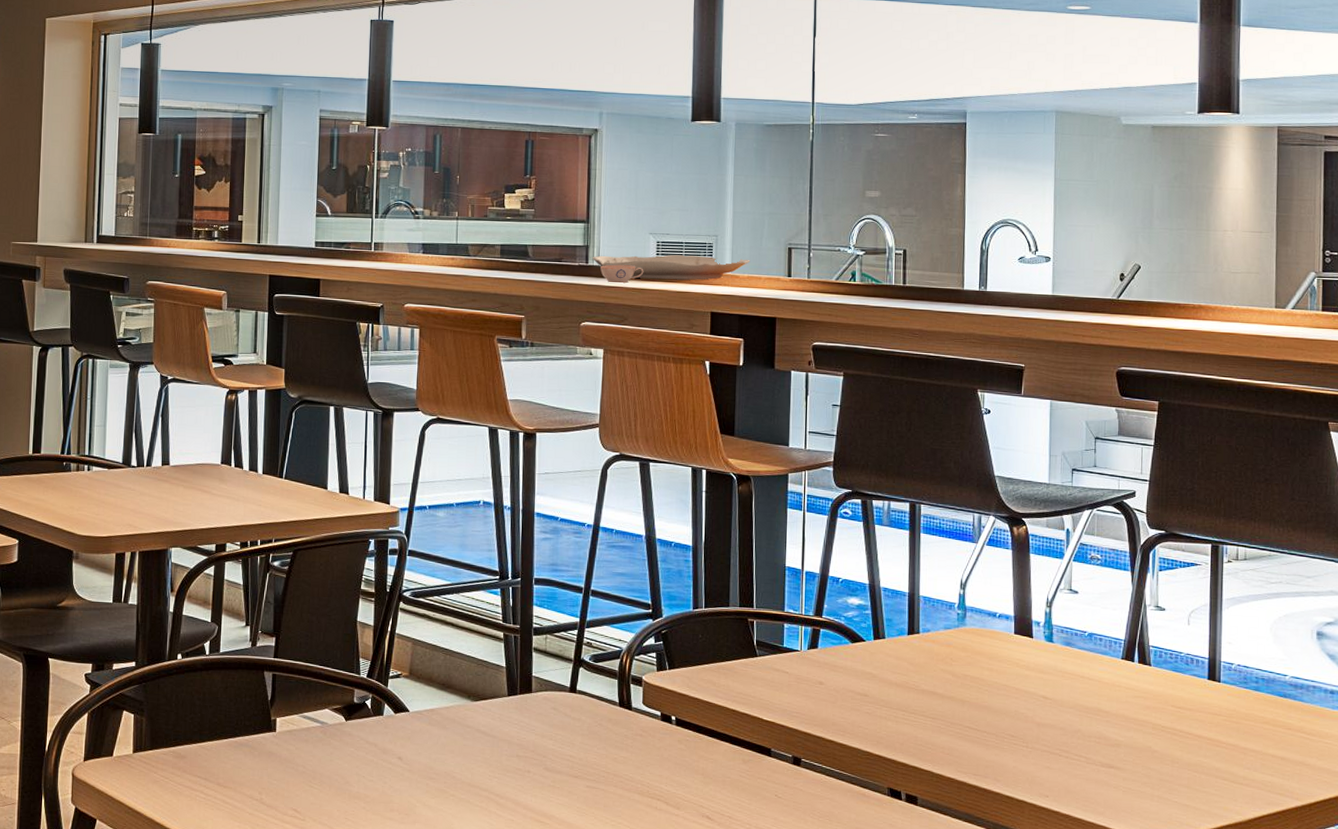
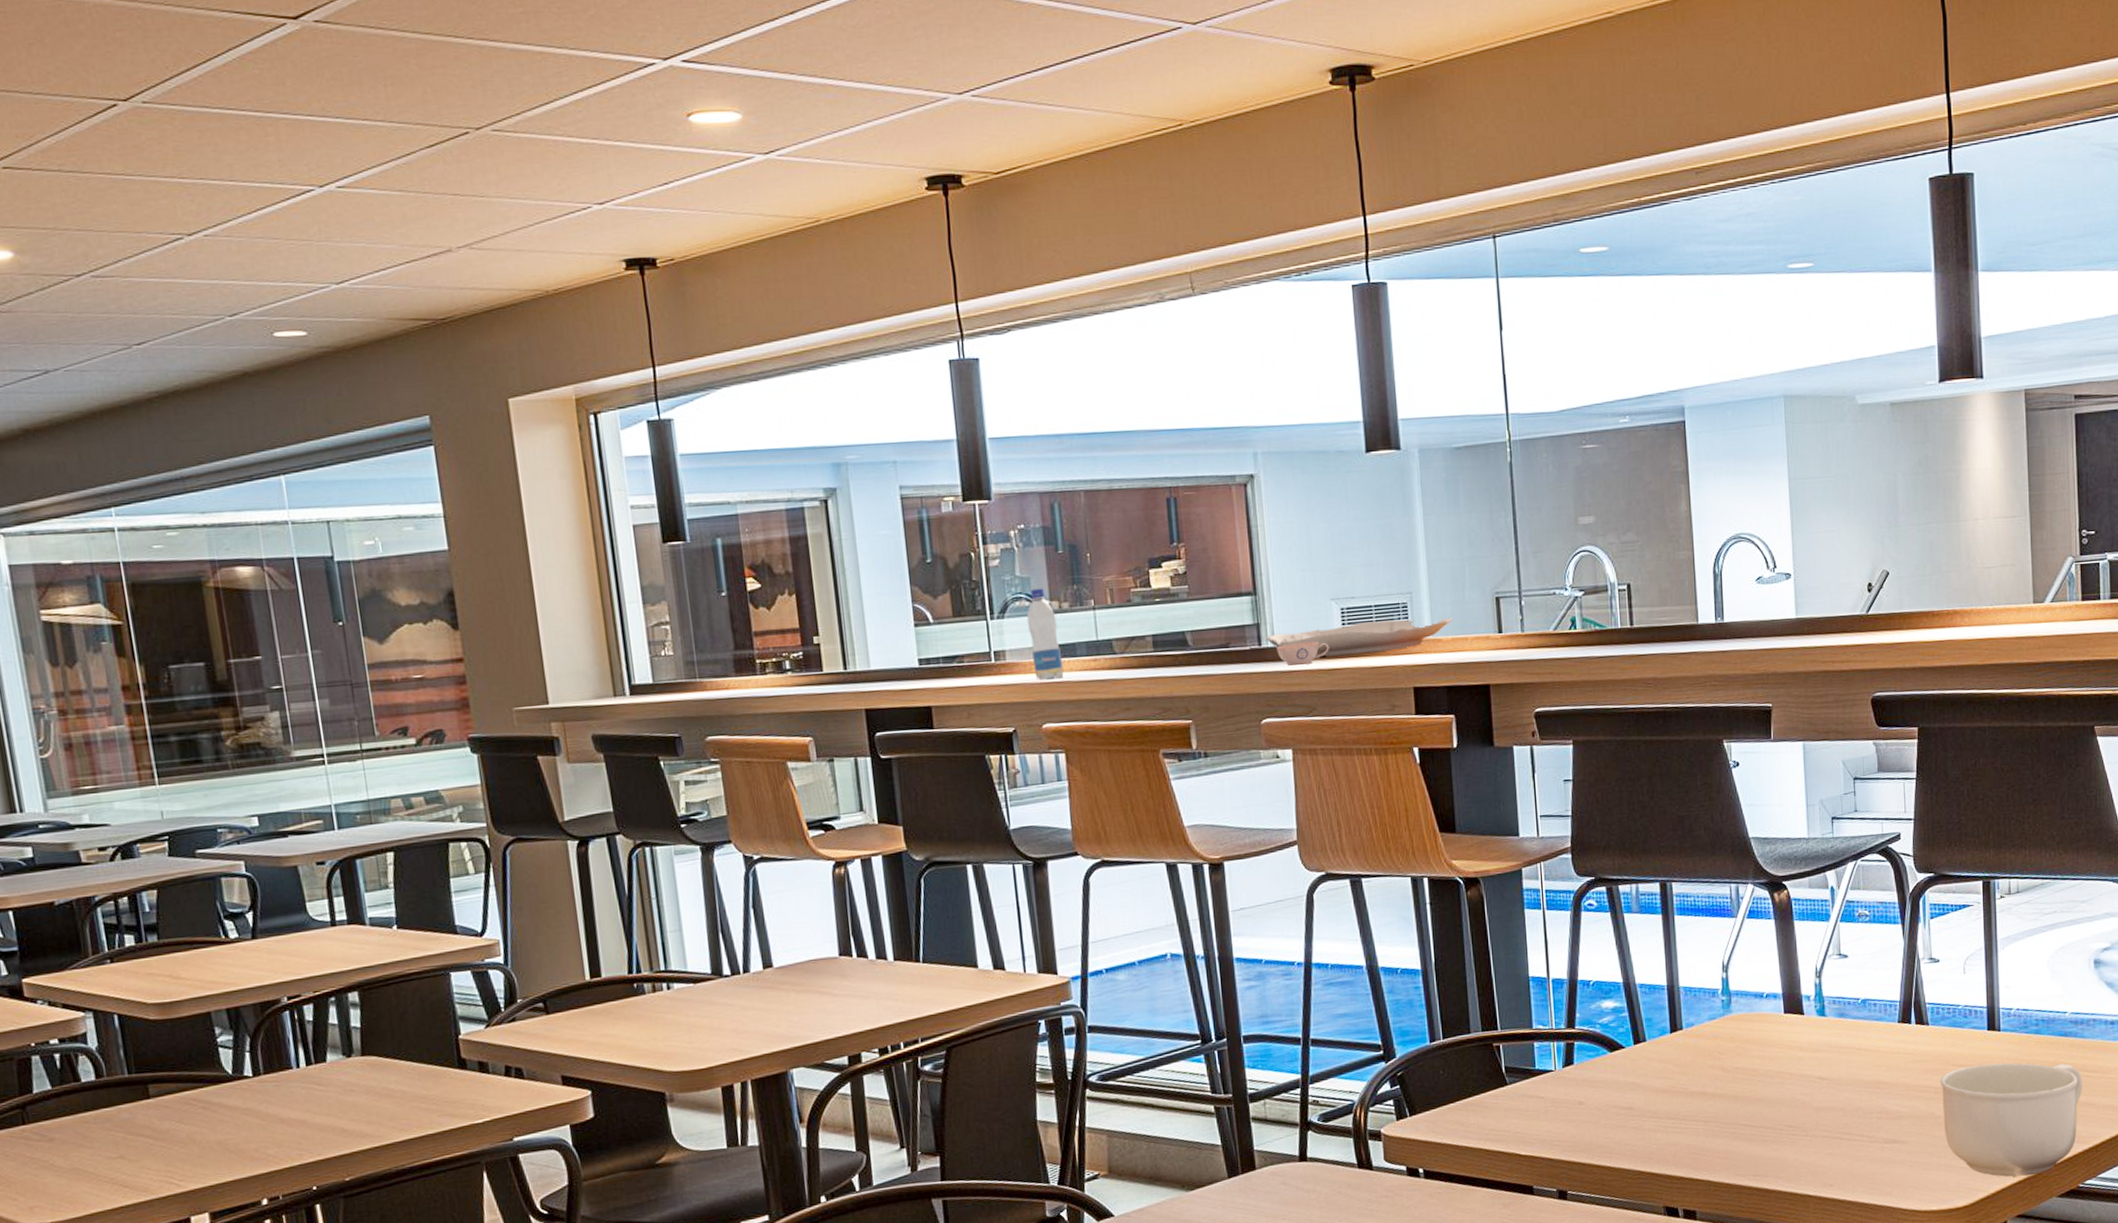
bottle: none [403,198,427,272] -> present [1026,588,1064,683]
teacup: none [1158,709,1299,821] -> present [1940,1062,2082,1177]

